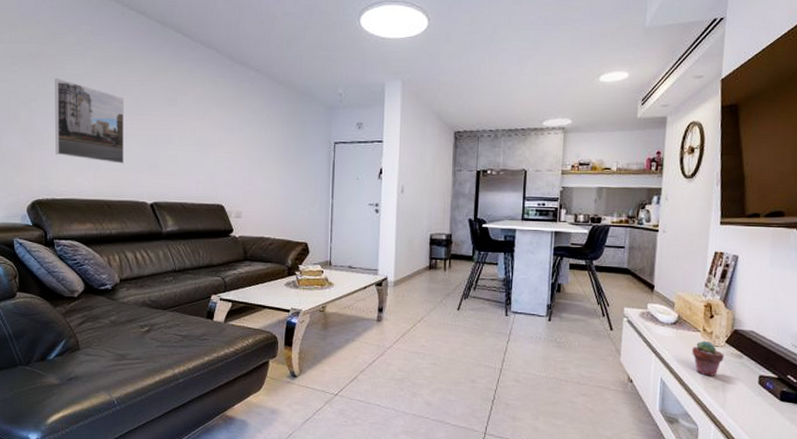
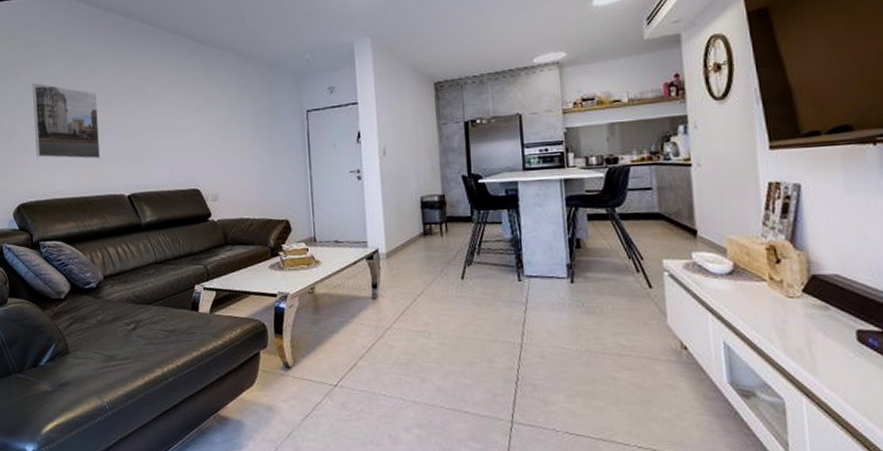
potted succulent: present [692,340,724,377] -> none [759,291,804,336]

